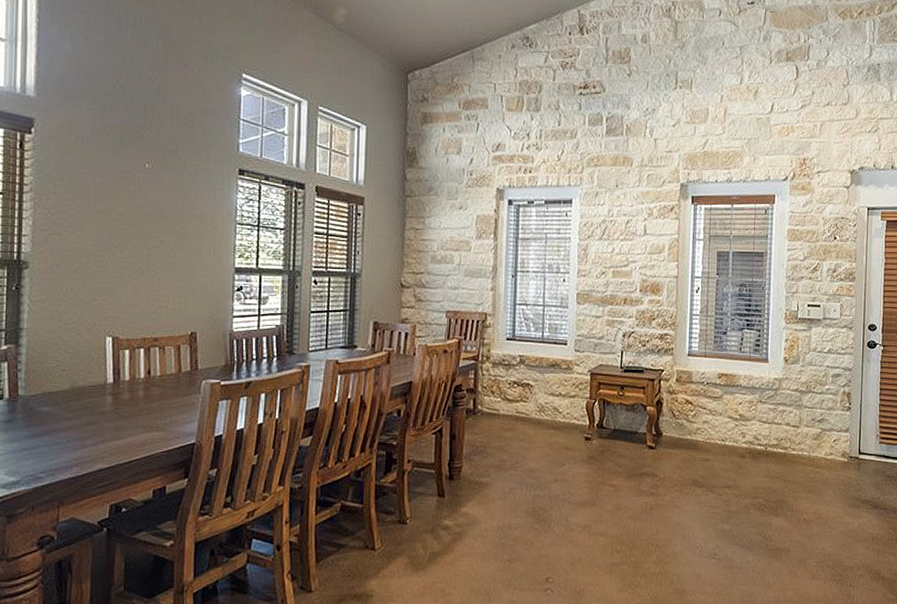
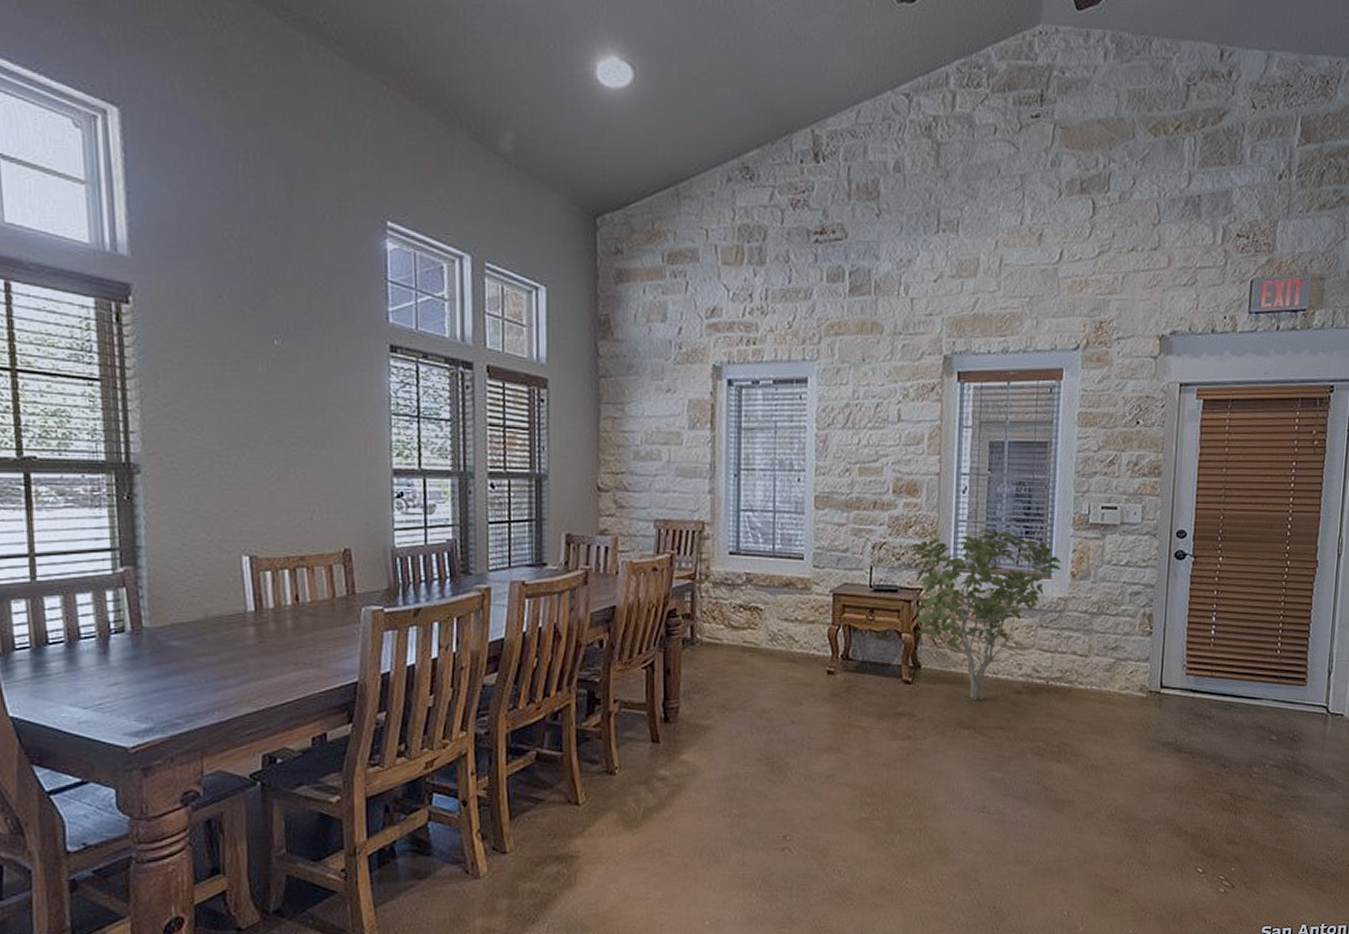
shrub: none [654,321,777,464] -> present [910,529,1062,701]

